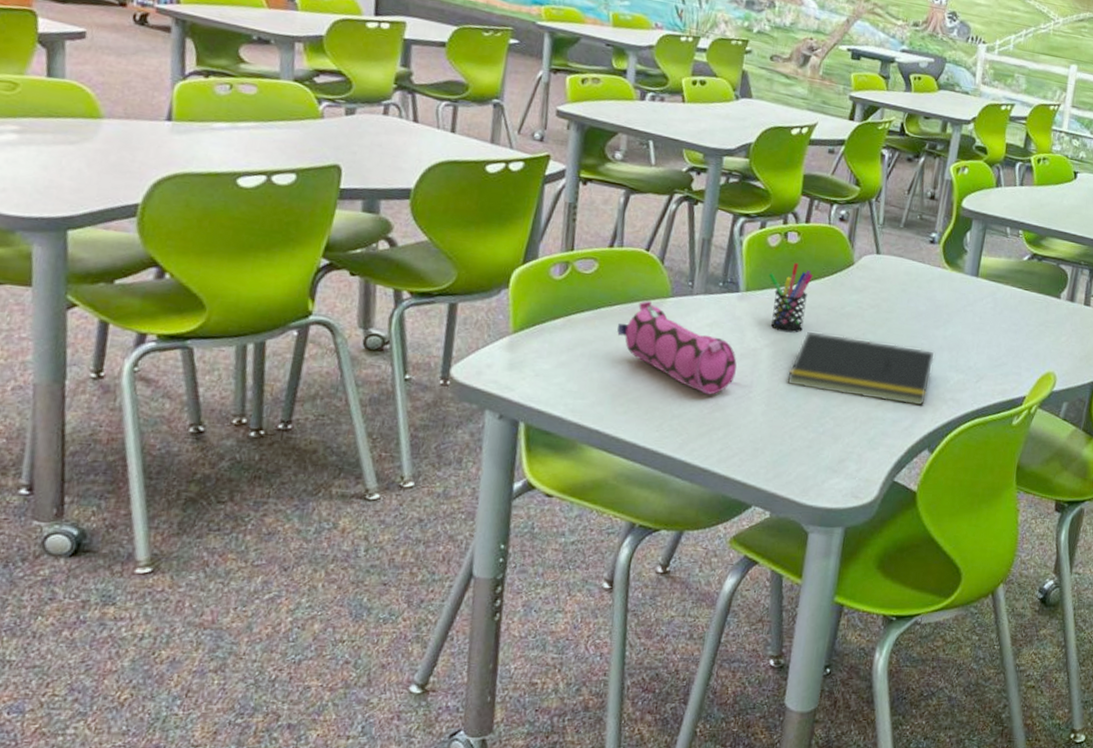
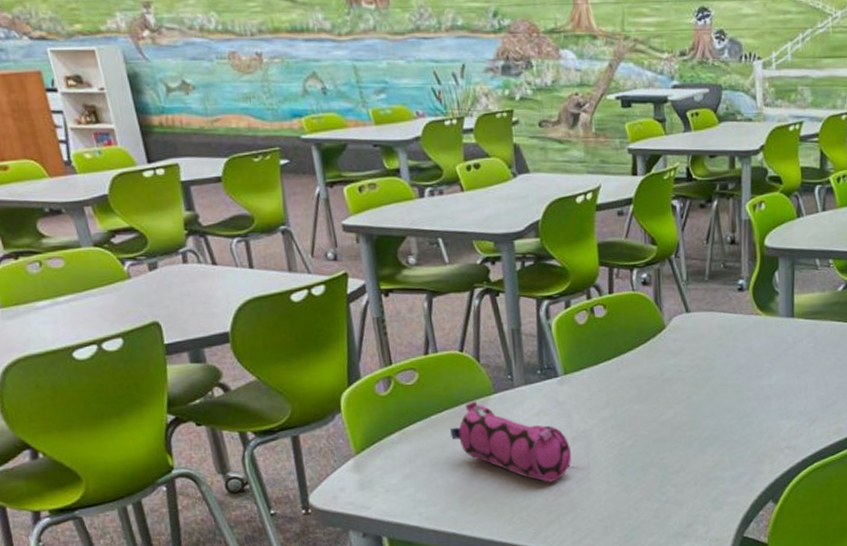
pen holder: present [768,262,813,333] -> none [582,336,627,409]
notepad: present [787,332,934,407] -> none [621,401,763,461]

